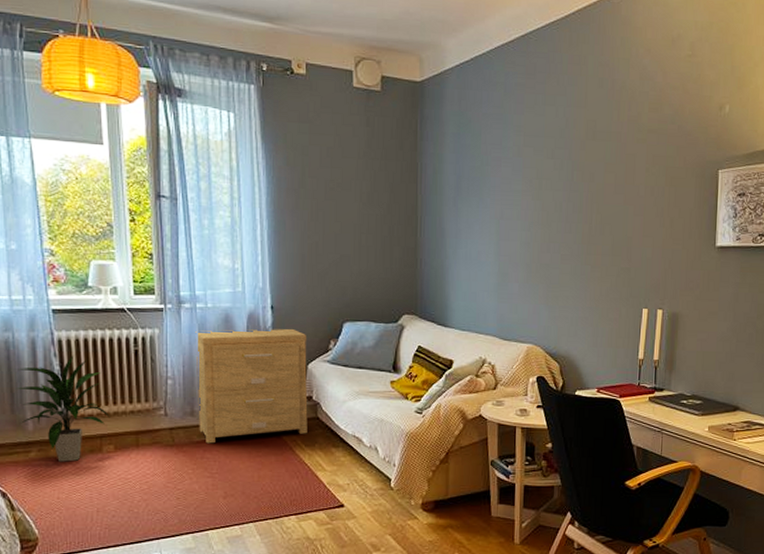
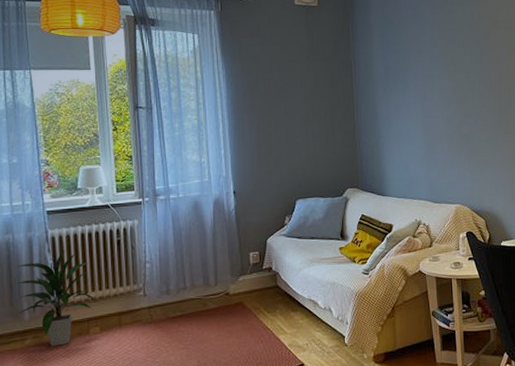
side table: present [195,328,308,444] -> none [169,209,269,318]

